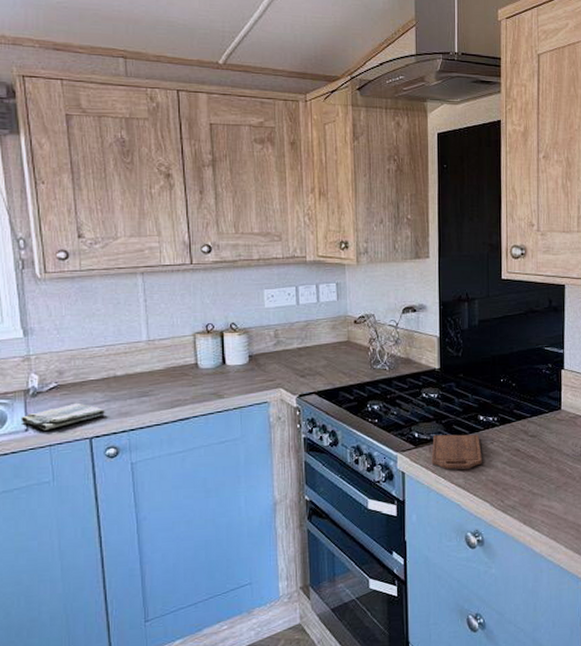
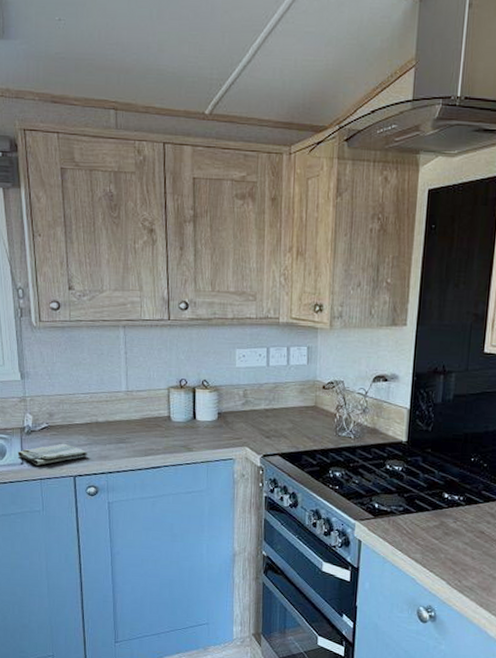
cutting board: present [431,434,482,470] -> none [389,508,443,545]

